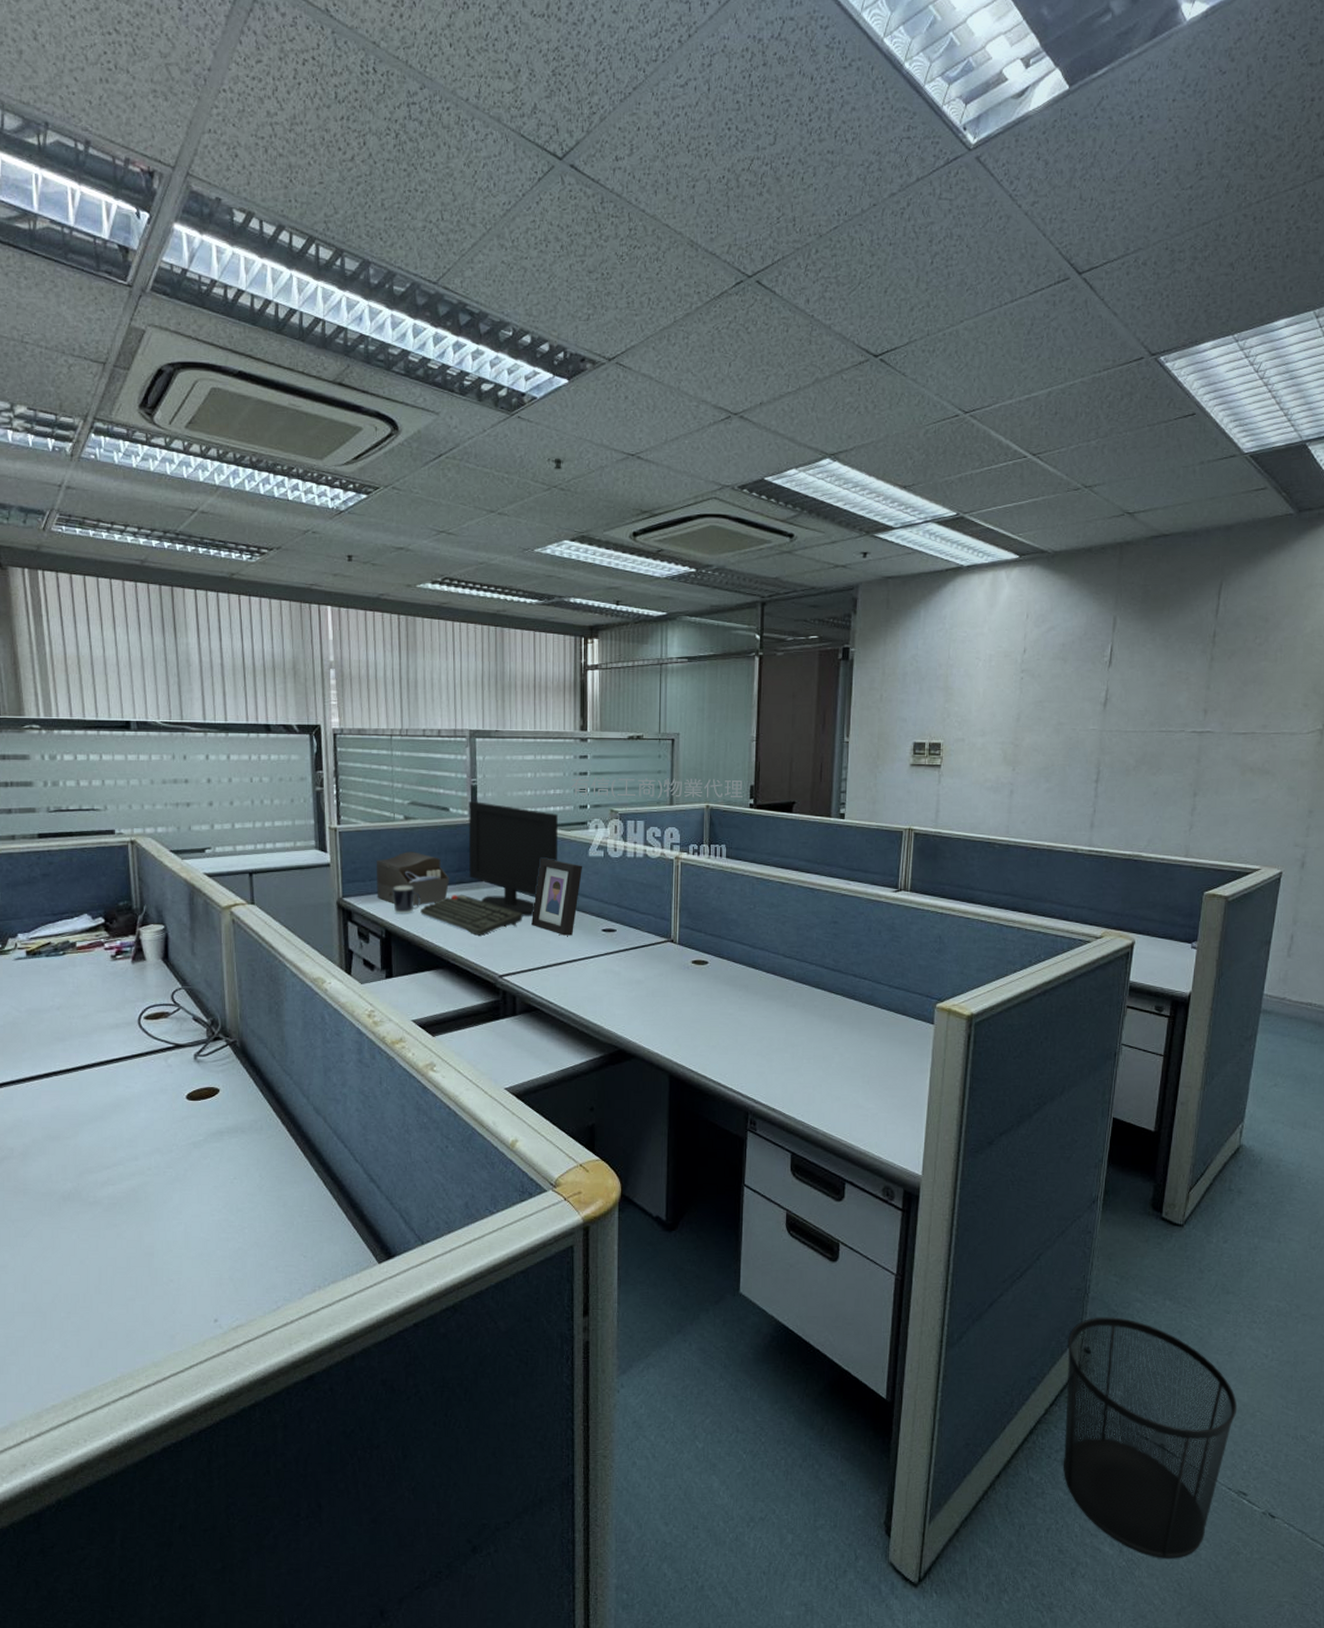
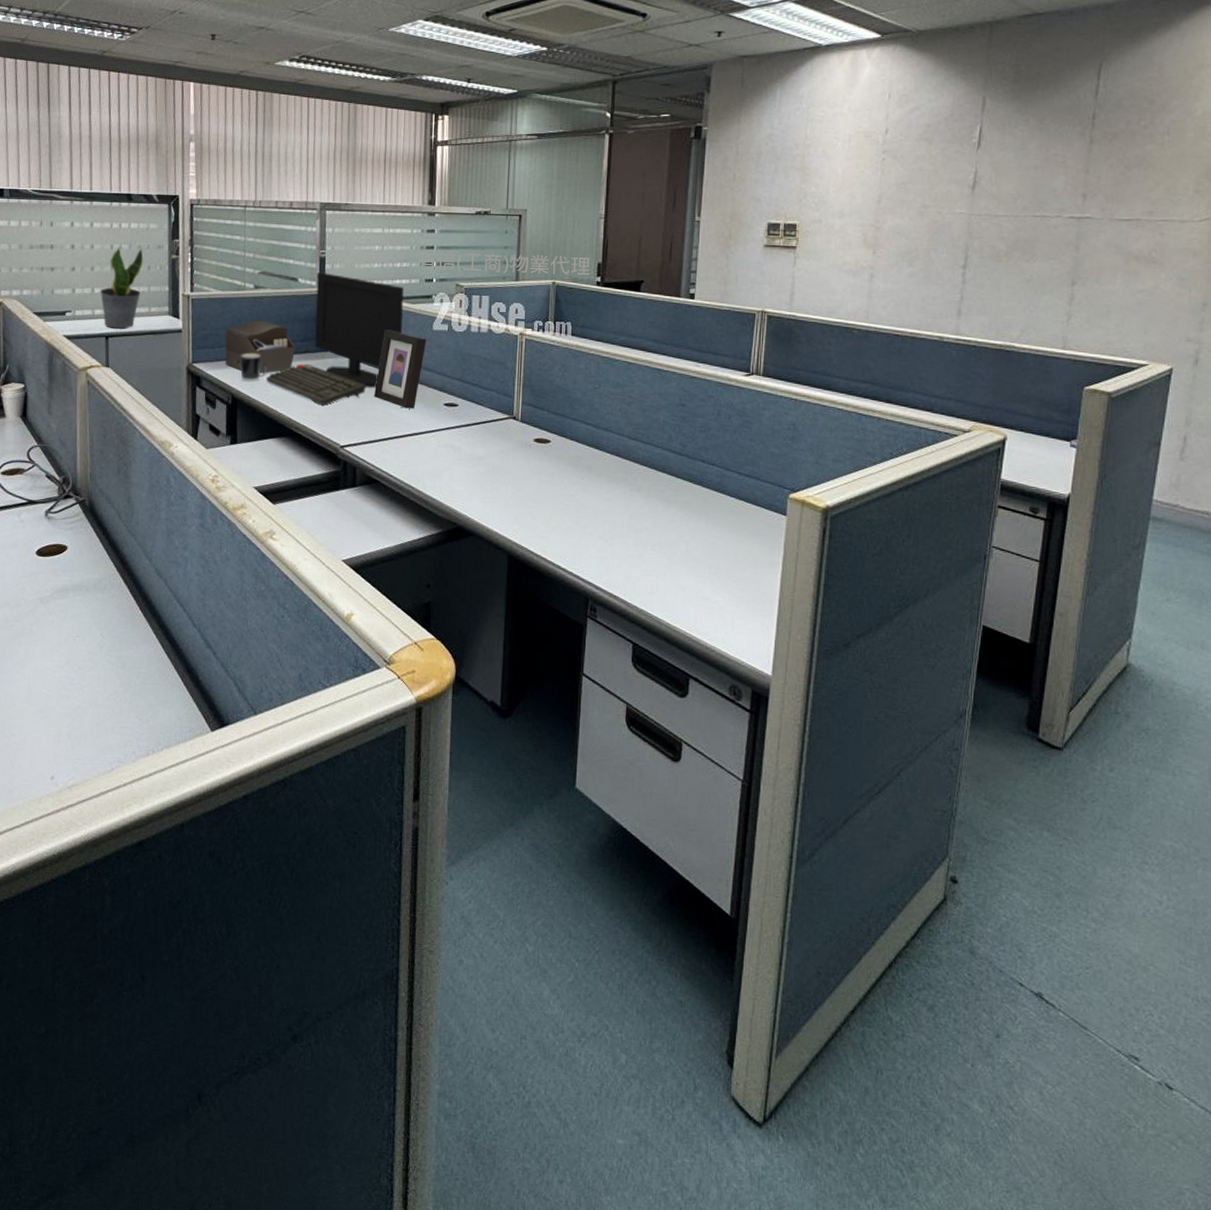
potted plant: none [241,780,286,866] -> present [100,247,143,330]
waste bin: present [1064,1317,1238,1559] -> none [927,843,1127,1126]

